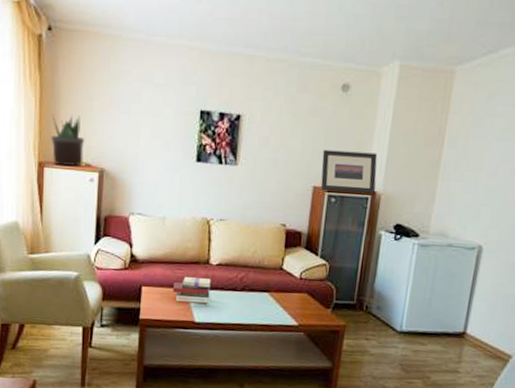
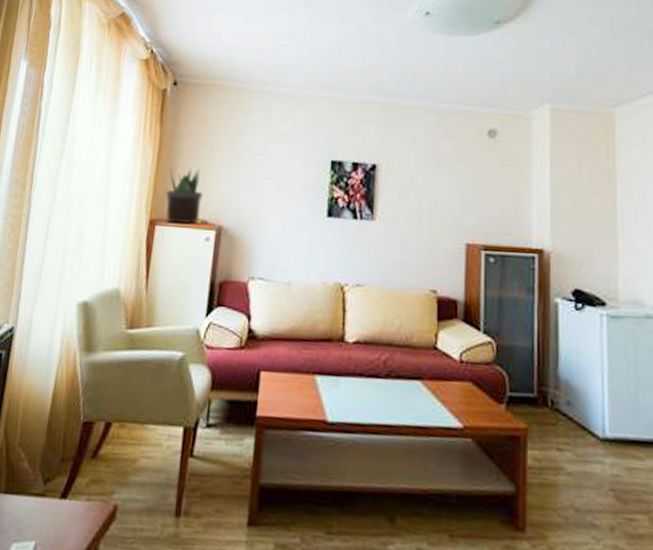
books: present [173,276,211,305] -> none [299,357,348,398]
picture frame: present [320,149,378,194] -> none [473,201,543,253]

